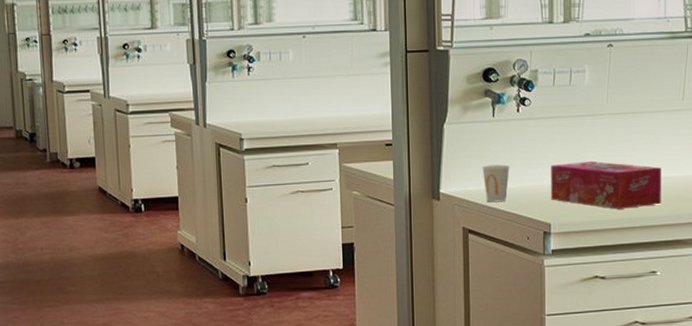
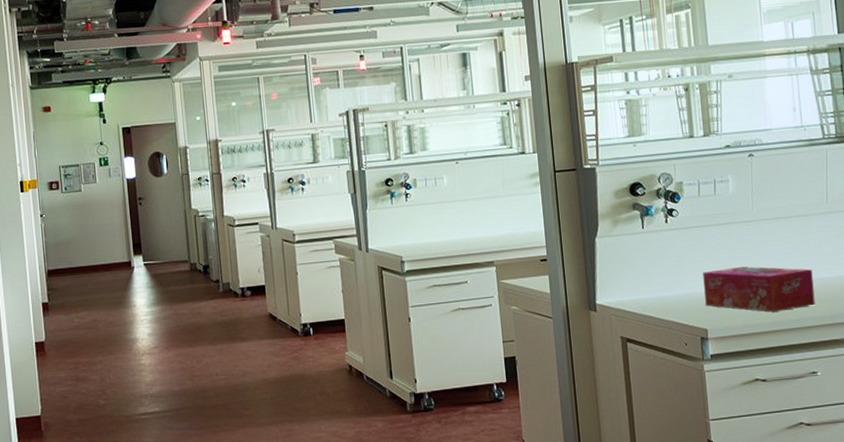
cup: present [482,164,510,203] -> none [635,274,663,311]

